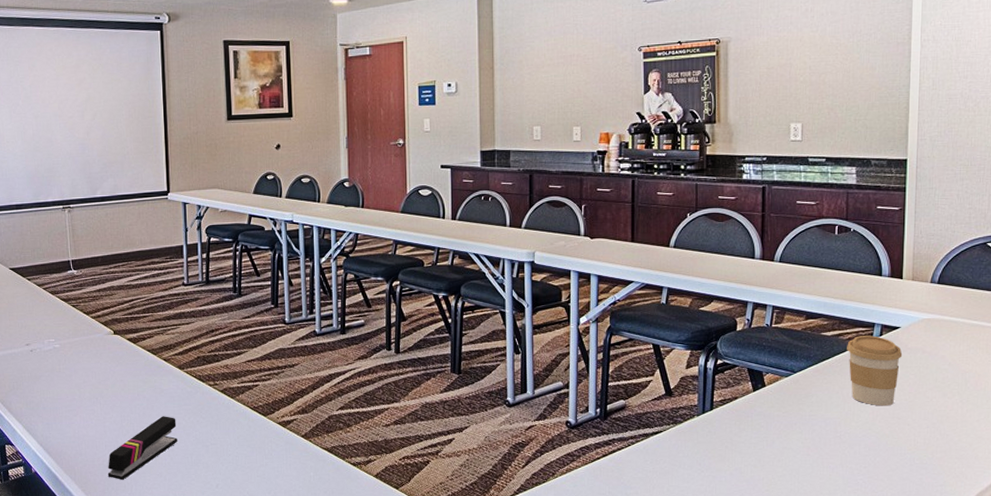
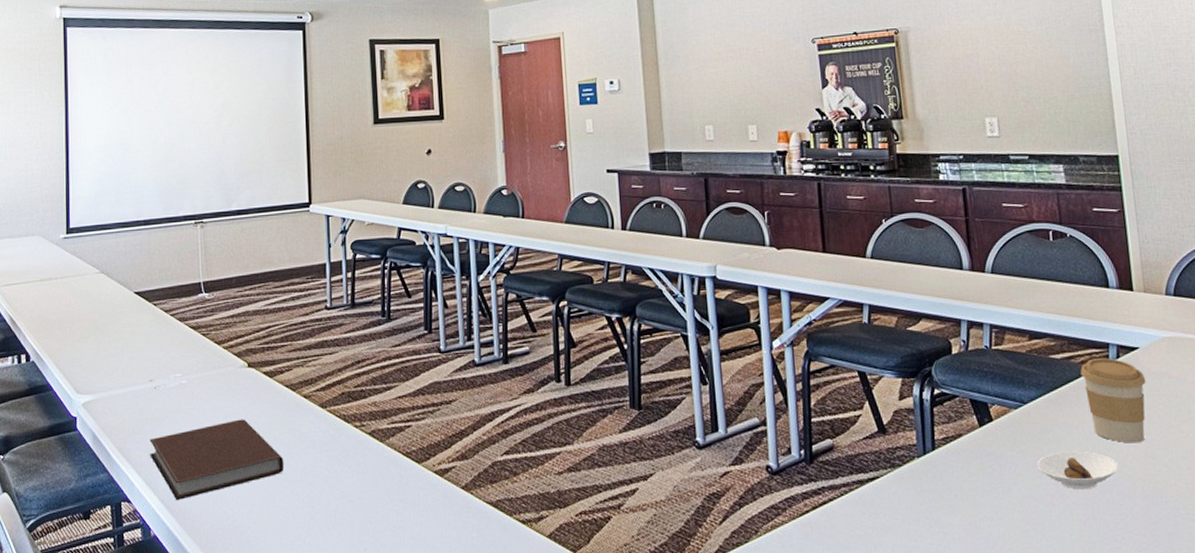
notebook: none [28,378,147,444] -> present [150,419,285,500]
stapler: present [107,416,177,480] -> none [238,464,319,544]
saucer: none [799,412,869,443] -> present [1037,450,1119,490]

